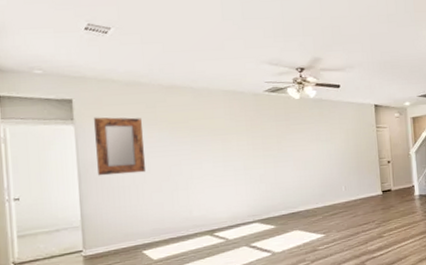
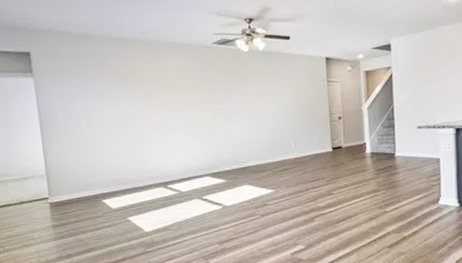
home mirror: present [93,117,146,176] -> none [50,70,102,128]

